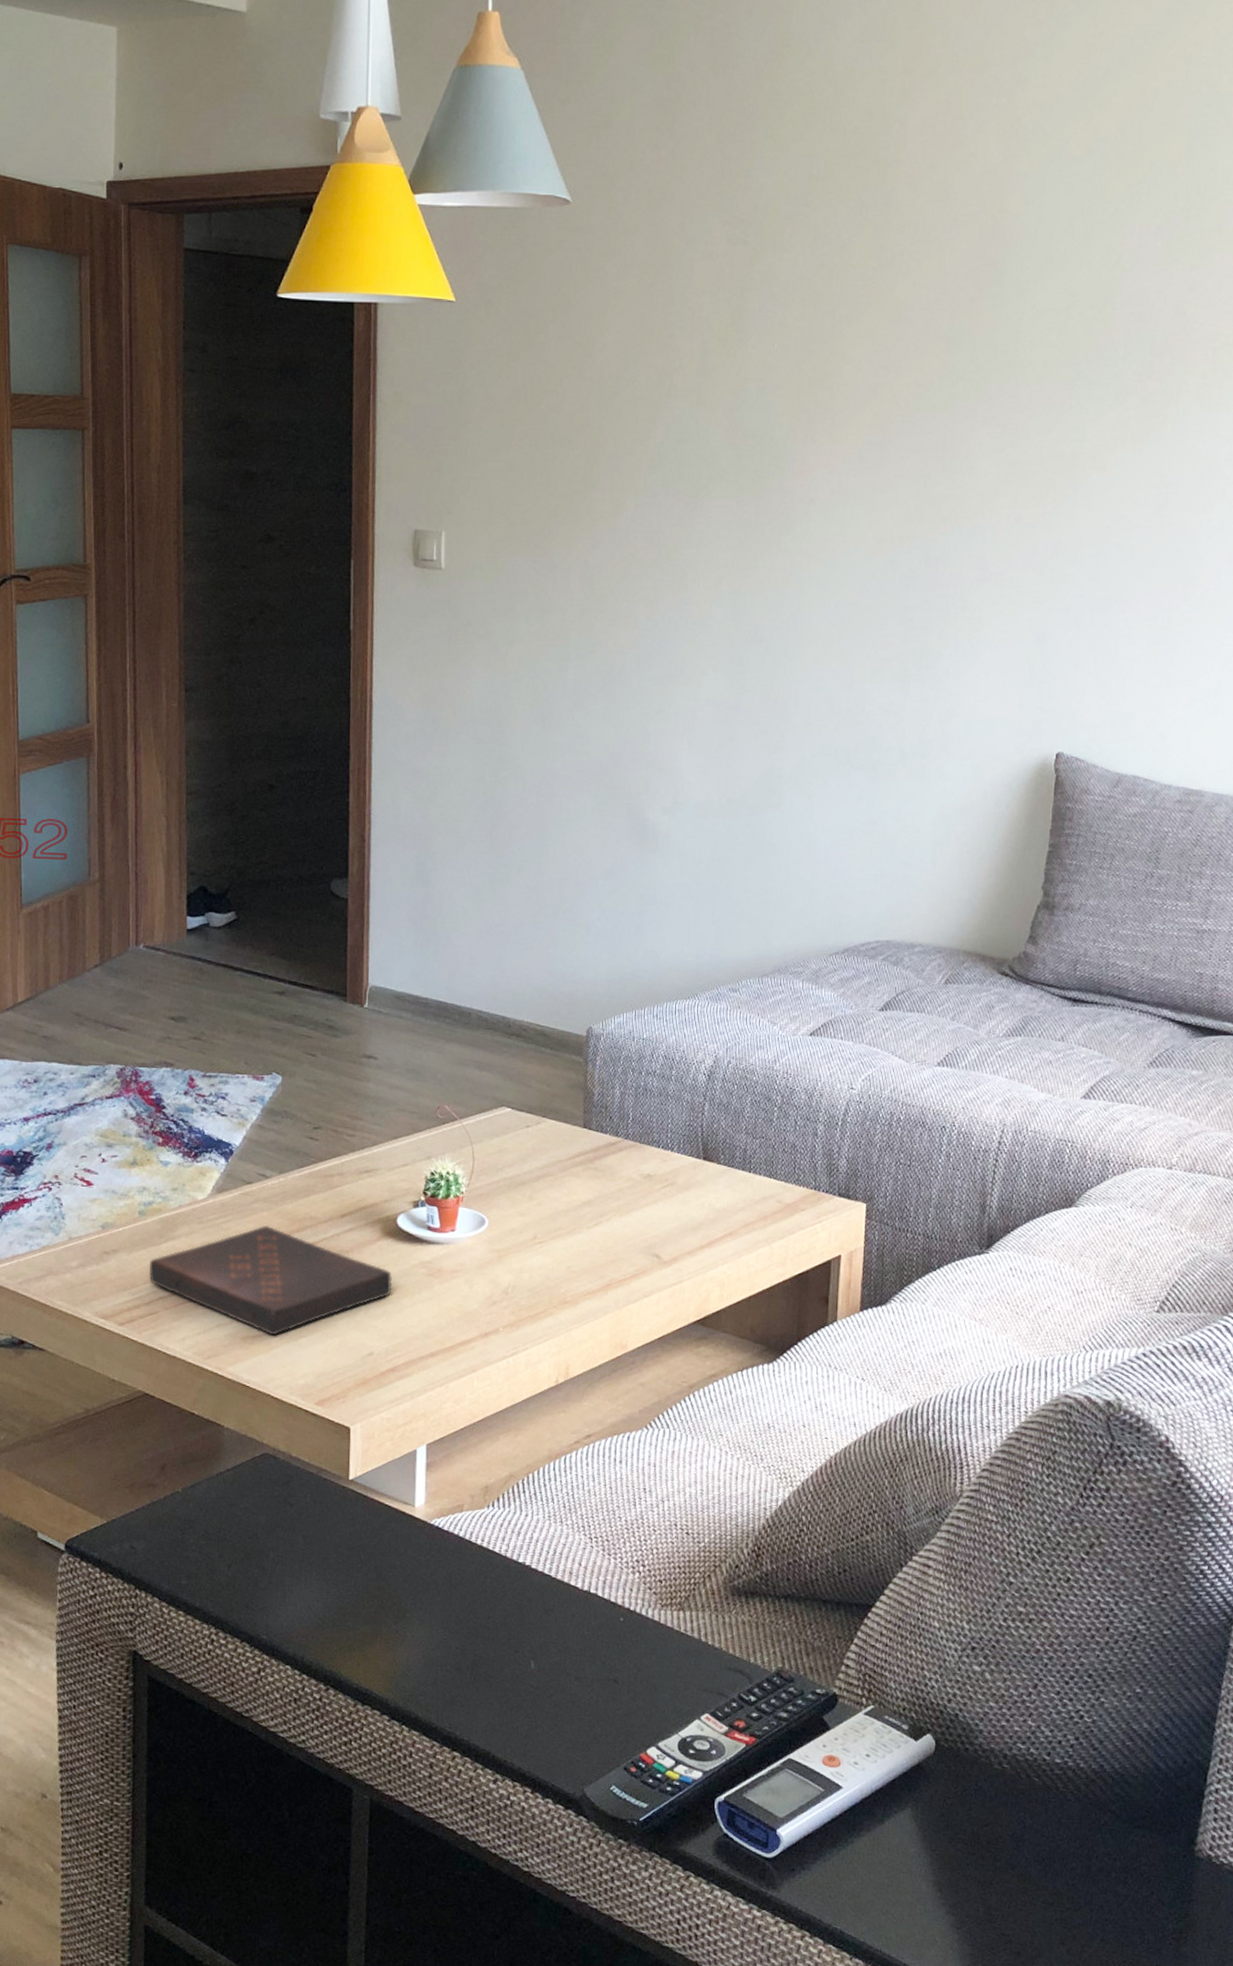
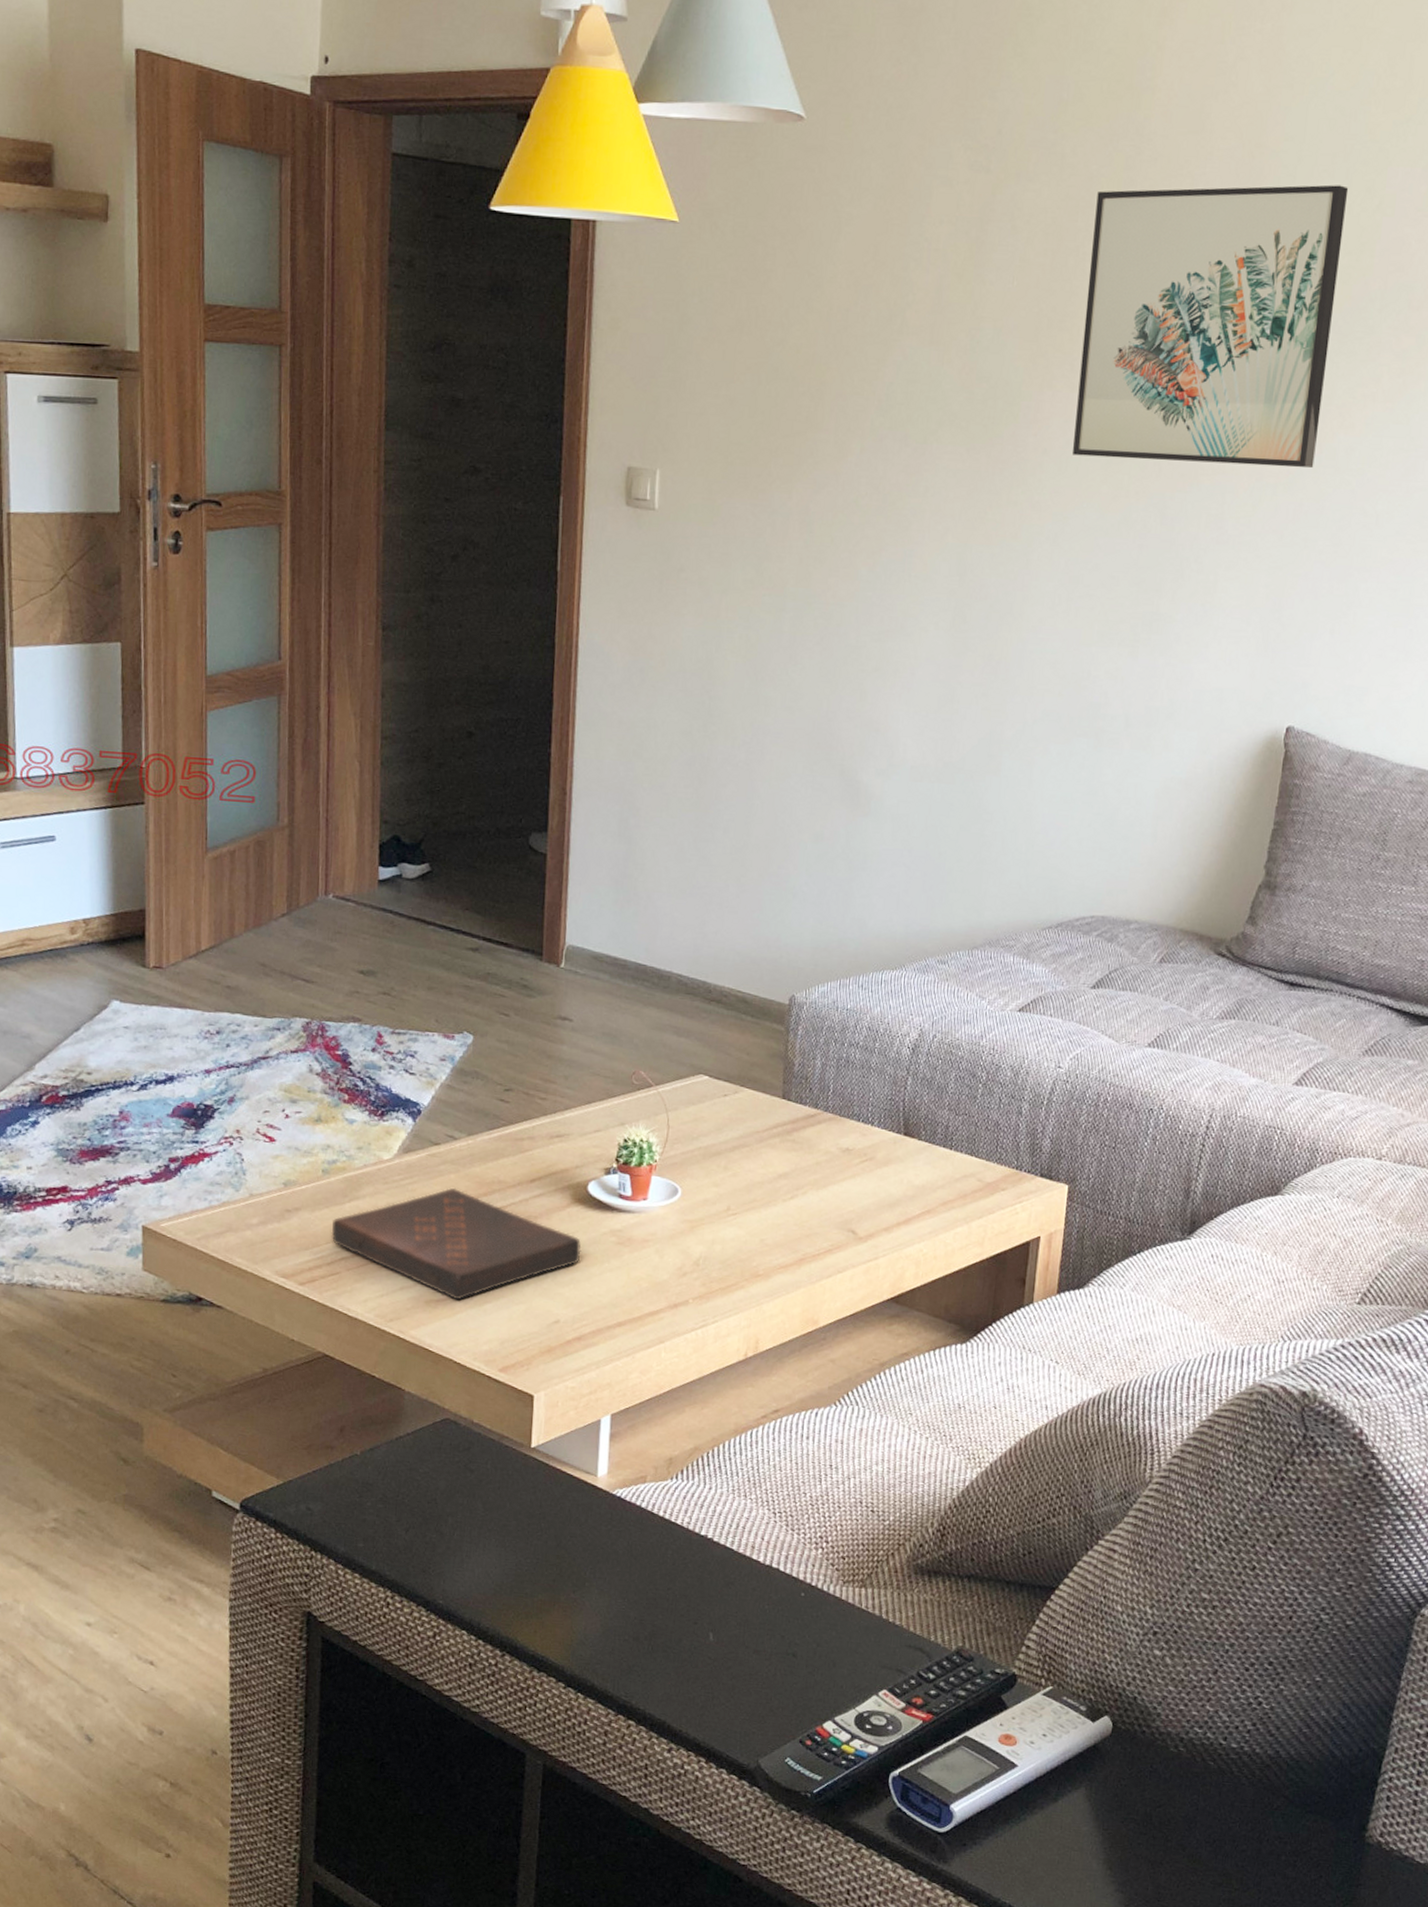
wall art: none [838,244,1088,508] -> present [1073,184,1349,468]

